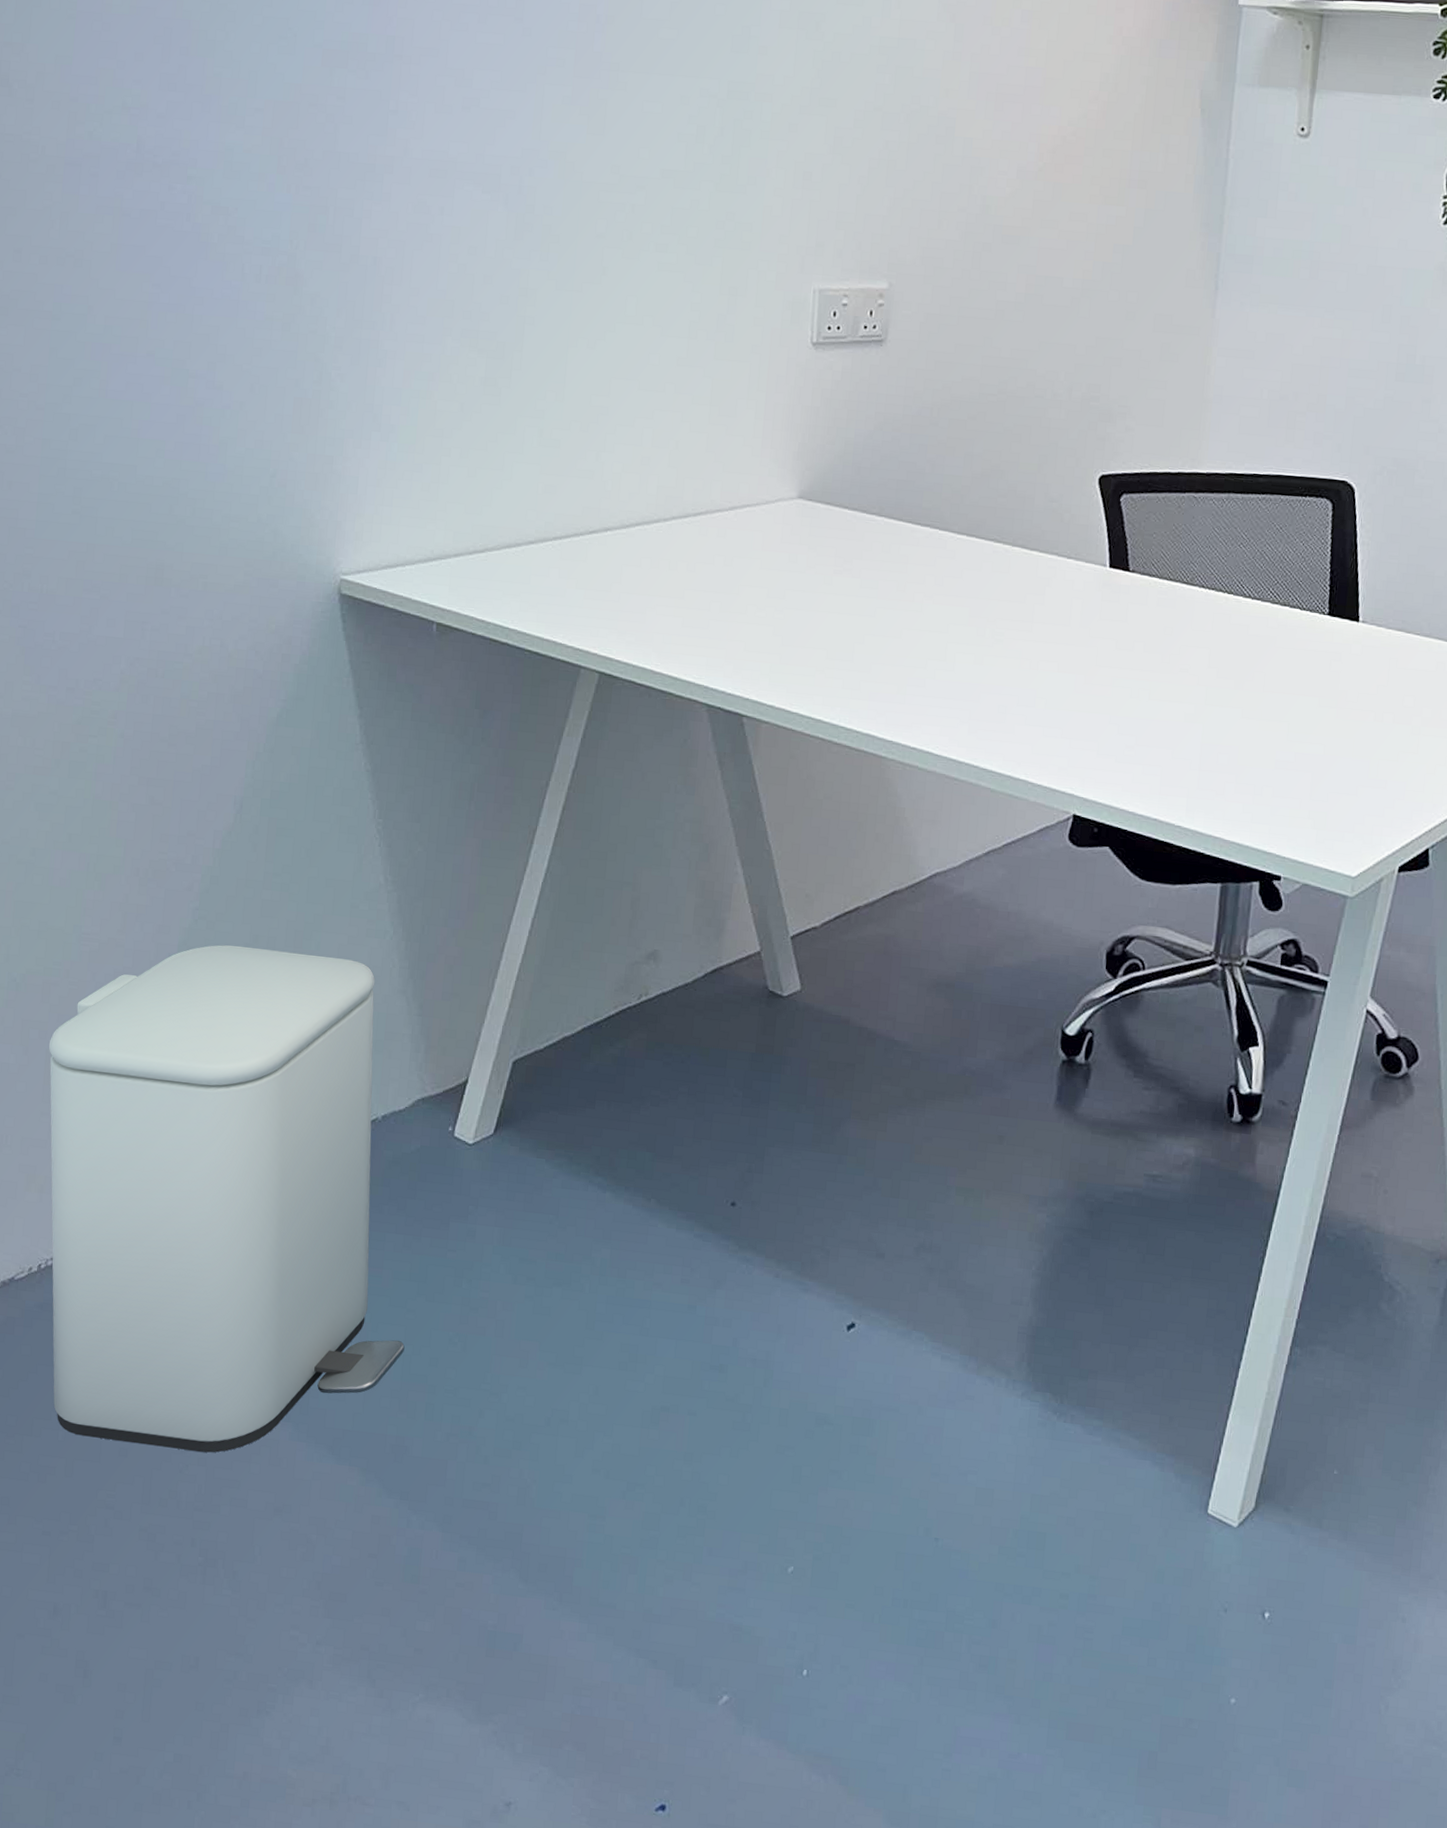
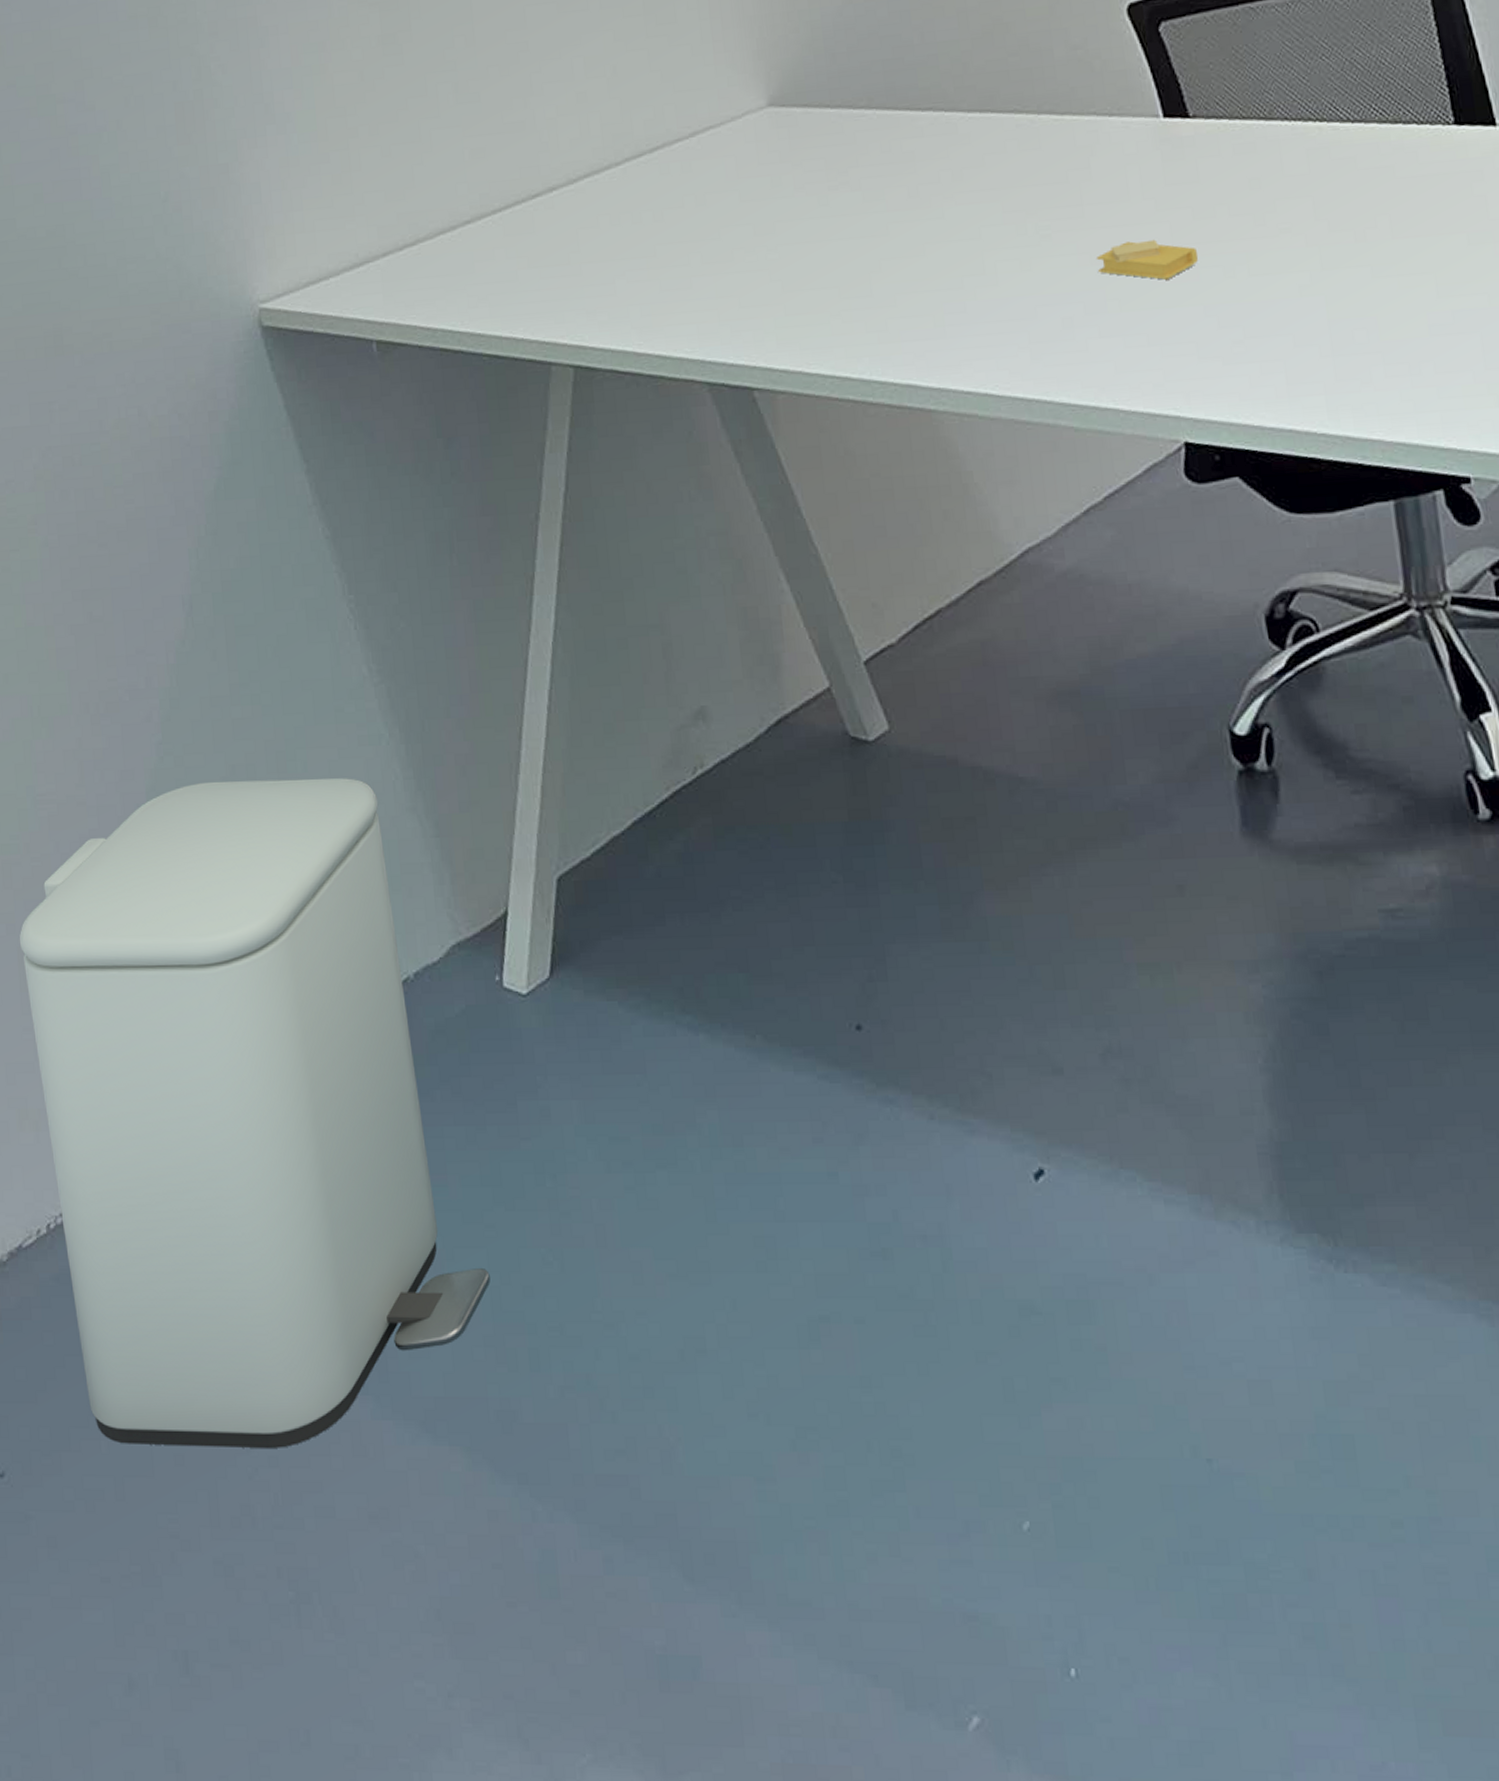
sticky notes: none [1034,656,1113,691] -> present [1096,239,1198,280]

